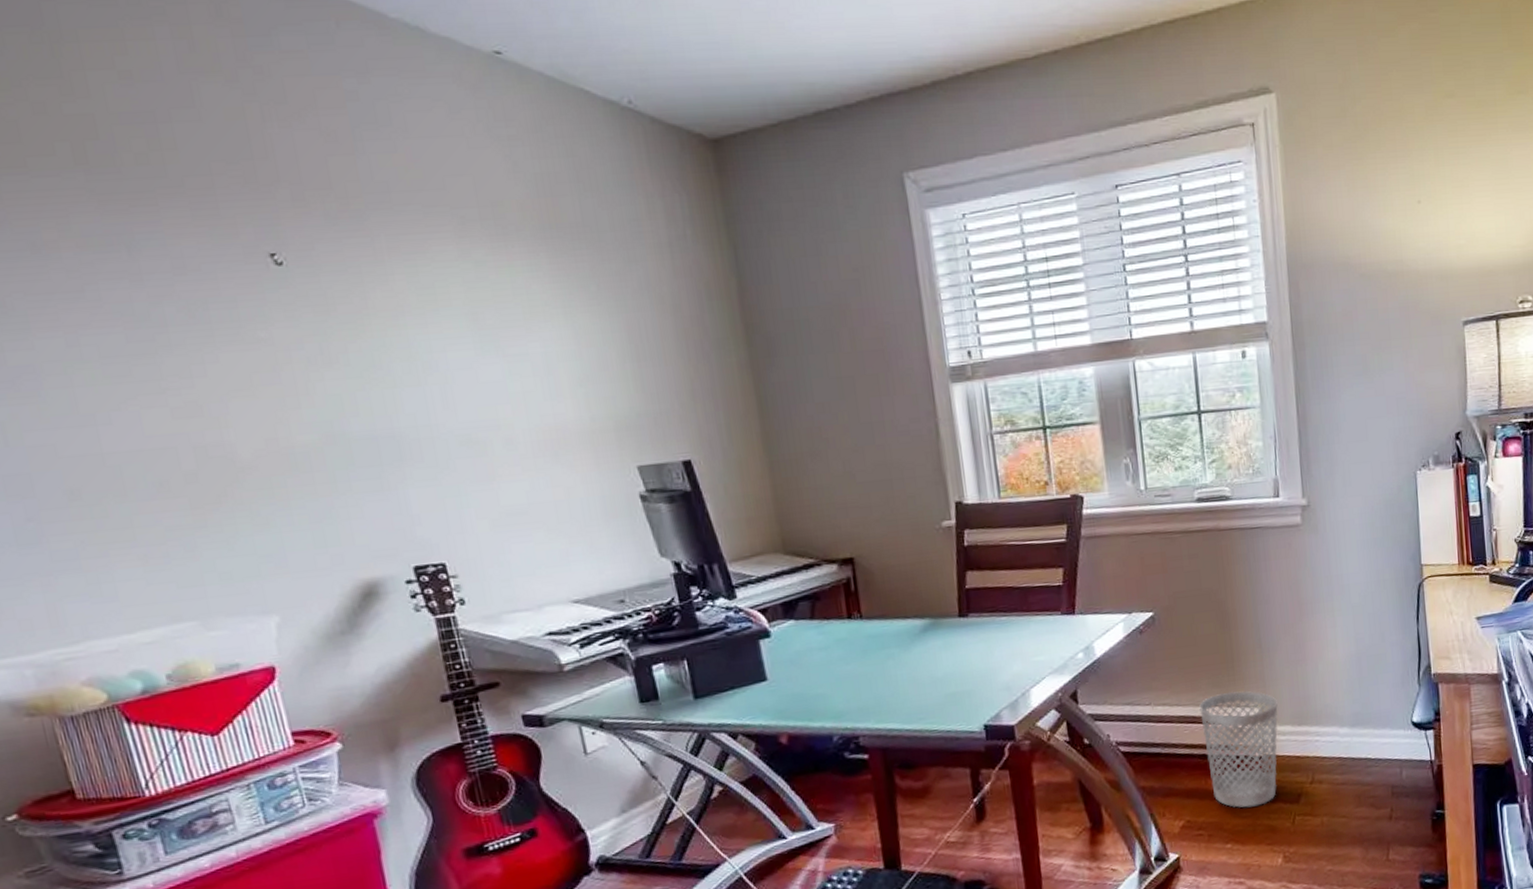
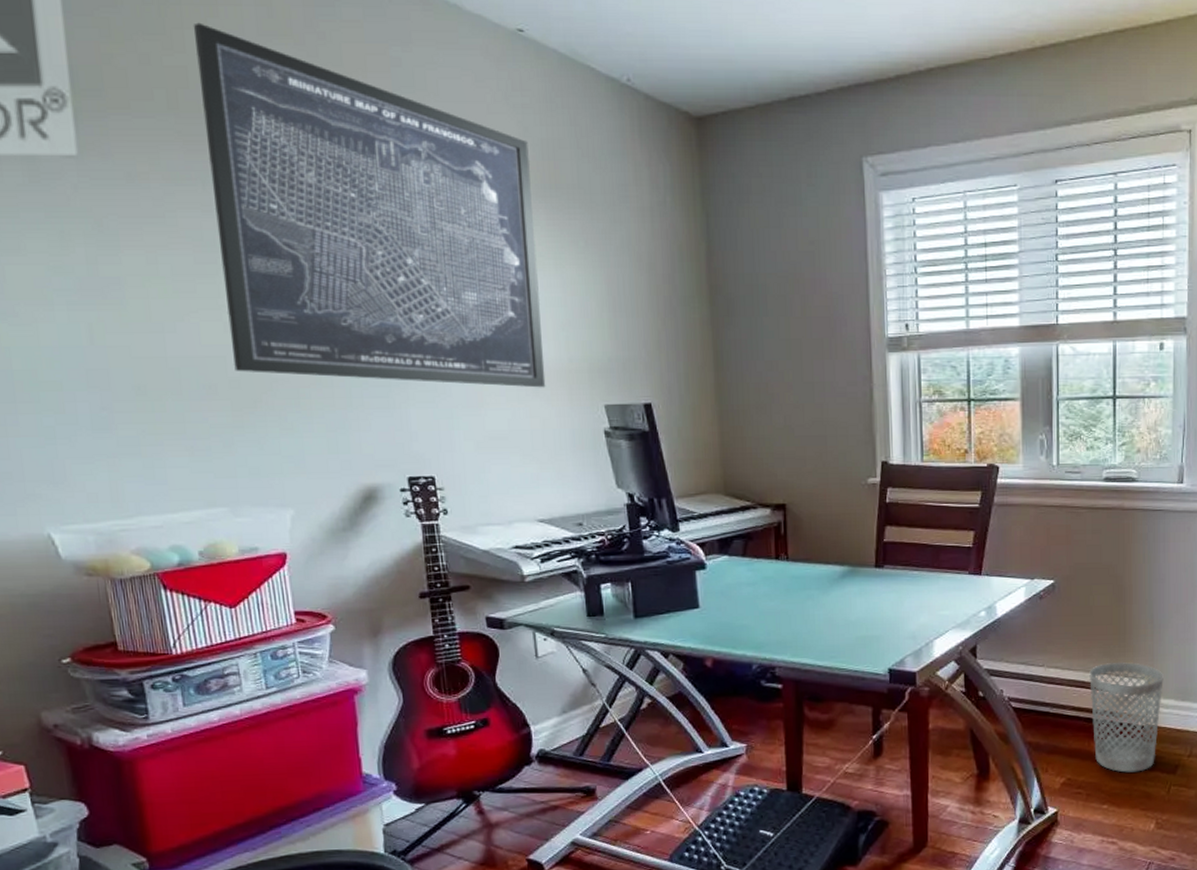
wall art: none [96,62,567,464] -> present [193,22,546,388]

